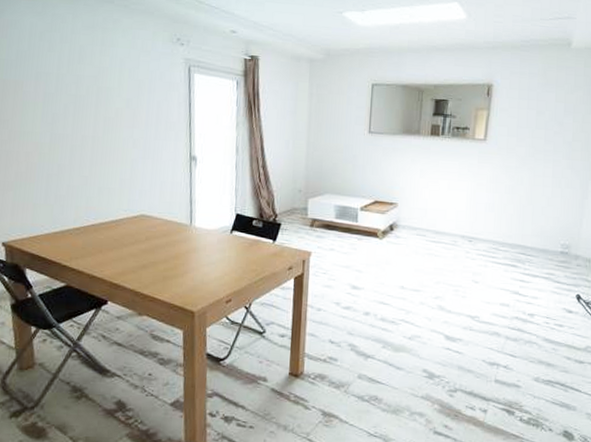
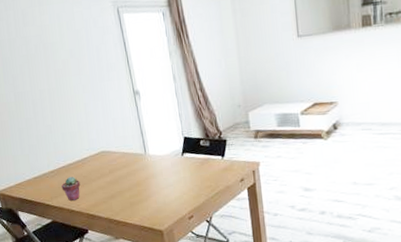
potted succulent: none [85,238,109,265] -> present [61,177,81,201]

